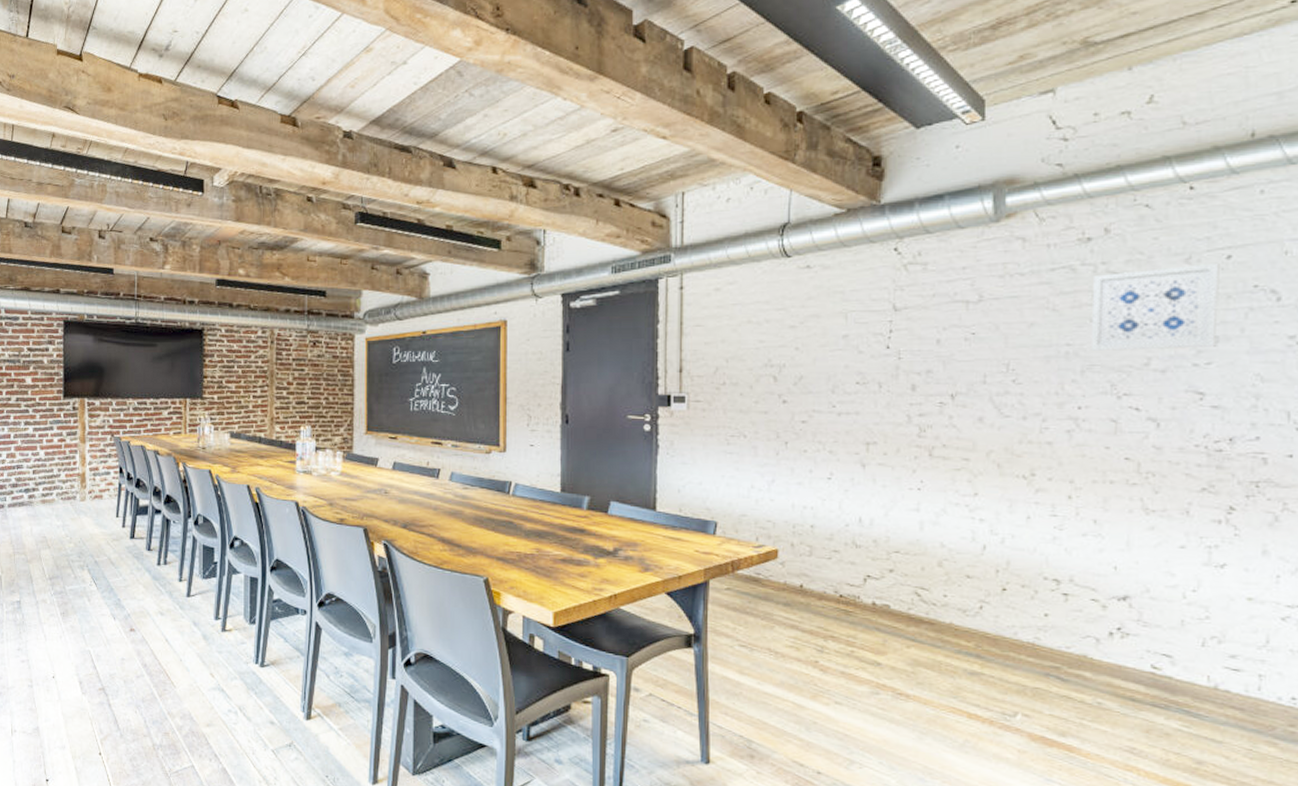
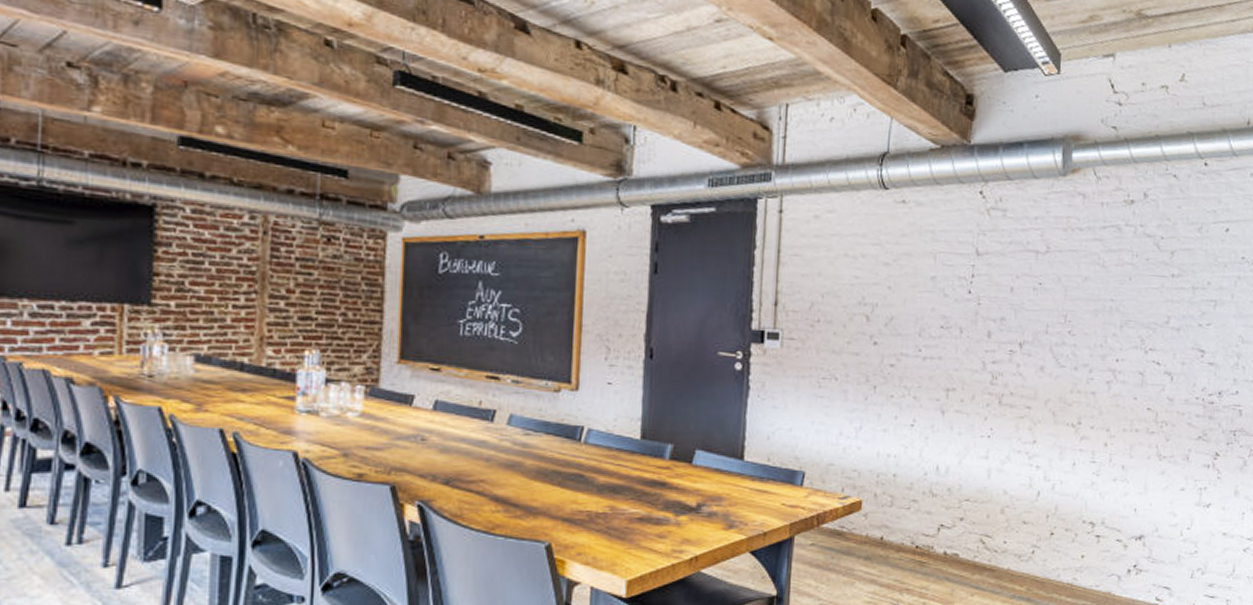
wall art: present [1090,262,1220,351] -> none [1128,234,1221,310]

